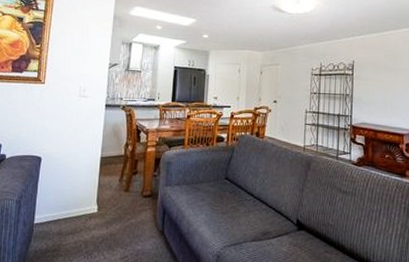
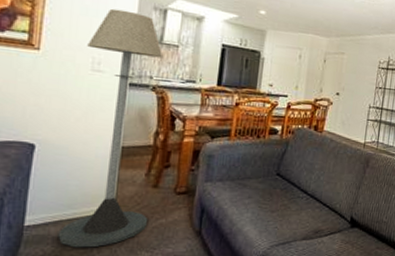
floor lamp: none [57,47,130,243] -> present [58,8,164,248]

